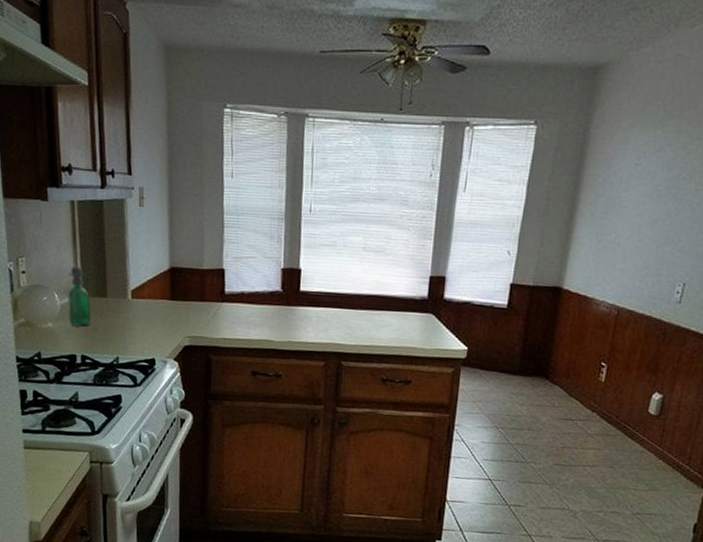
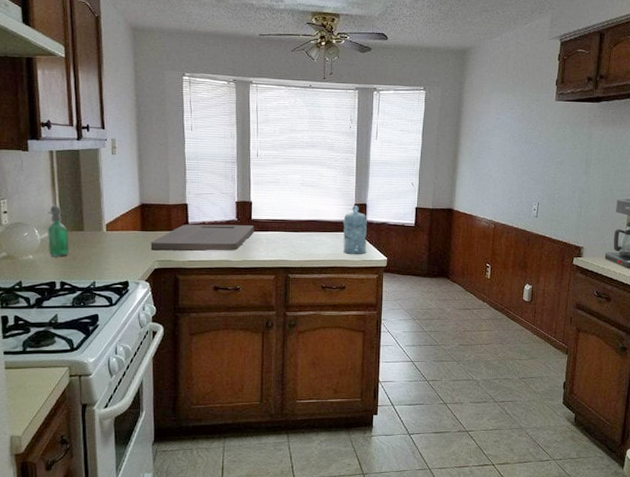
cutting board: none [180,294,303,329] -> present [150,224,255,251]
canister: none [411,278,446,341] -> present [343,205,368,254]

